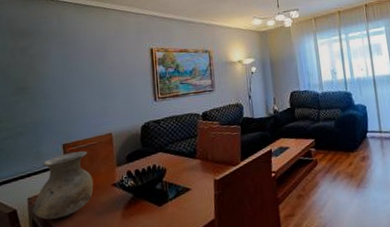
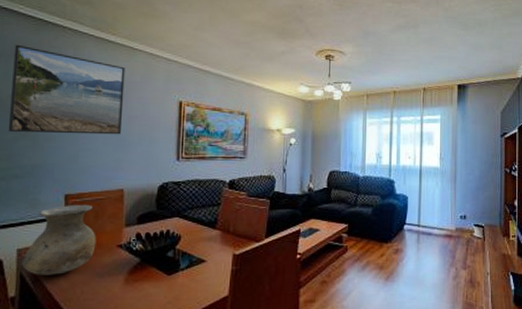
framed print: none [9,20,105,96] -> present [8,44,125,135]

